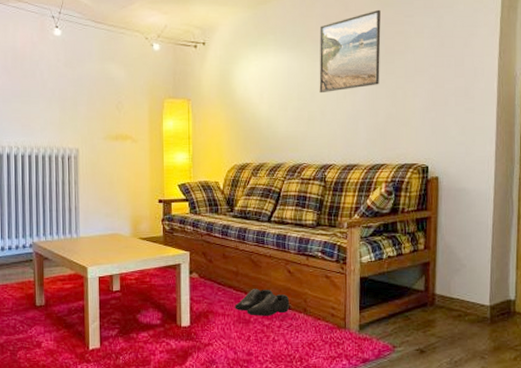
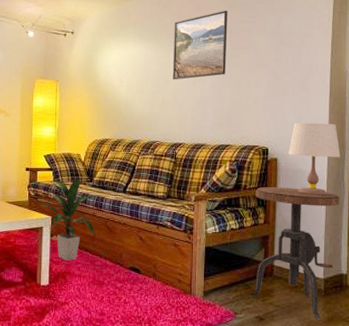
indoor plant: none [173,207,245,299] -> present [35,177,103,261]
shoe: present [235,289,290,316] -> none [90,253,141,279]
side table: none [410,209,507,349] -> present [250,187,339,320]
table lamp: none [451,135,509,216] -> present [288,122,341,195]

